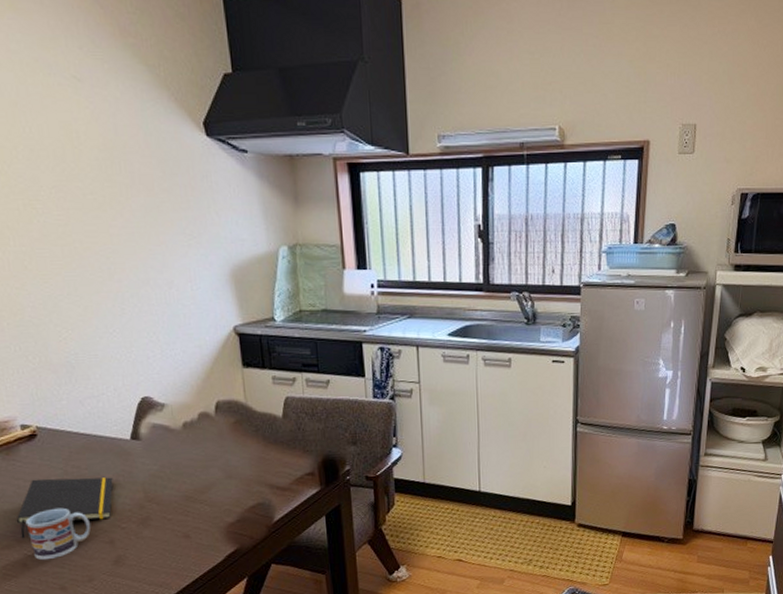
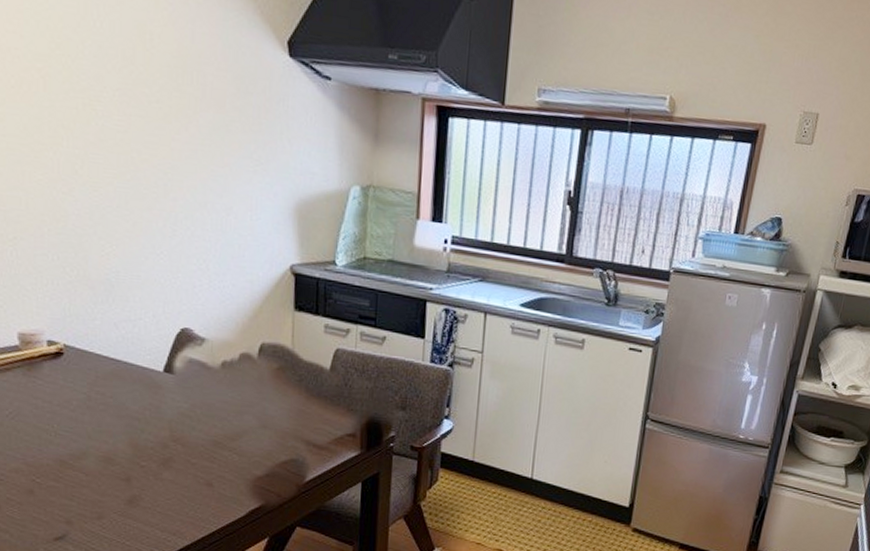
notepad: present [16,477,113,538] -> none [28,400,138,462]
cup: present [25,508,91,560] -> none [38,435,108,490]

